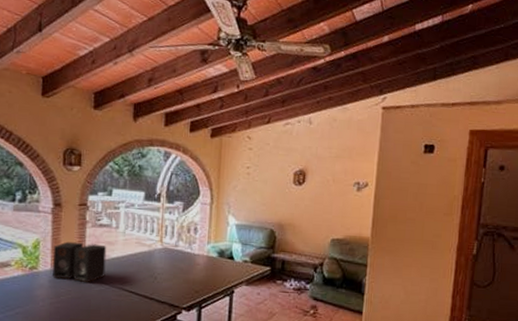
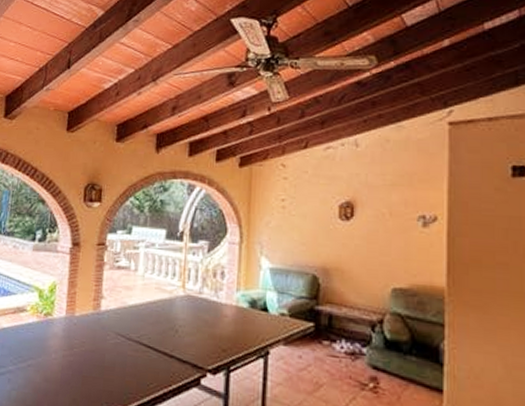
speaker: present [52,241,107,283] -> none [66,285,125,334]

